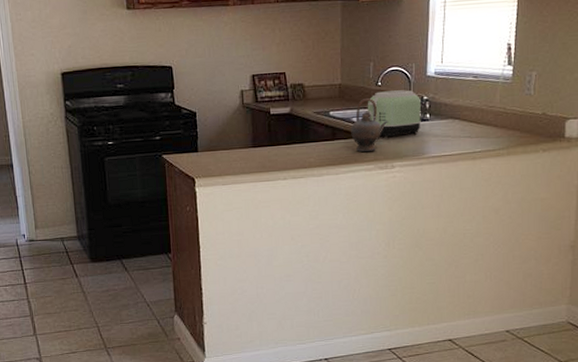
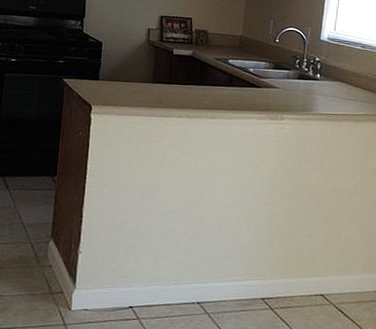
teapot: present [351,98,388,153] -> none [246,52,282,102]
toaster: present [366,90,421,138] -> none [262,48,313,91]

